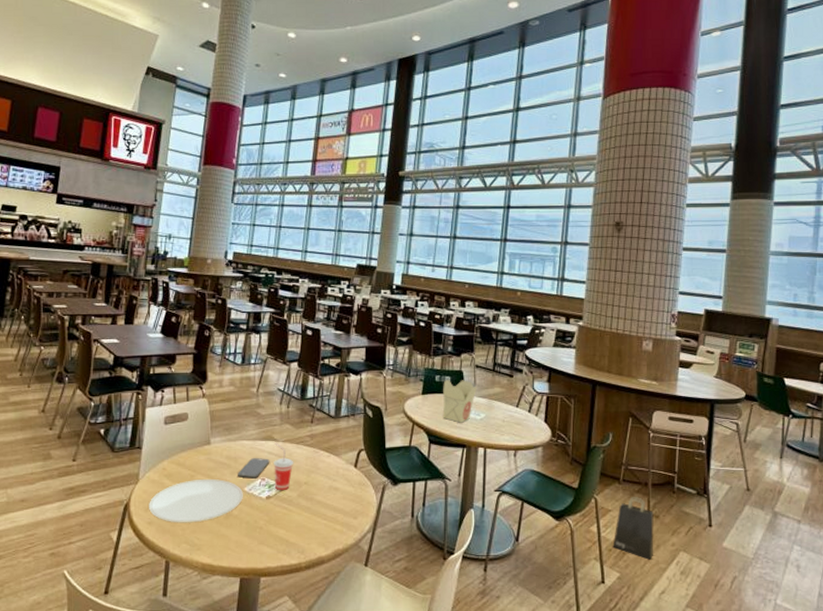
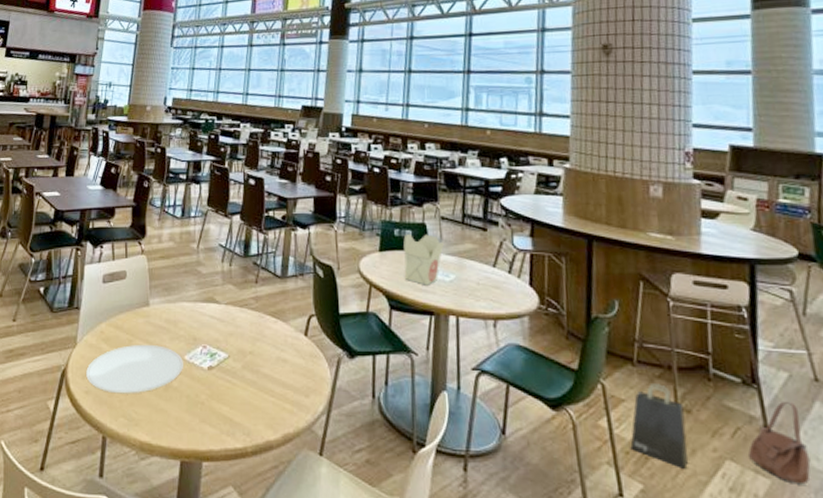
smartphone: present [238,458,270,479] -> none [177,322,212,346]
beverage cup: present [274,442,294,491] -> none [216,305,238,361]
handbag: none [696,507,738,566] -> present [747,402,811,485]

